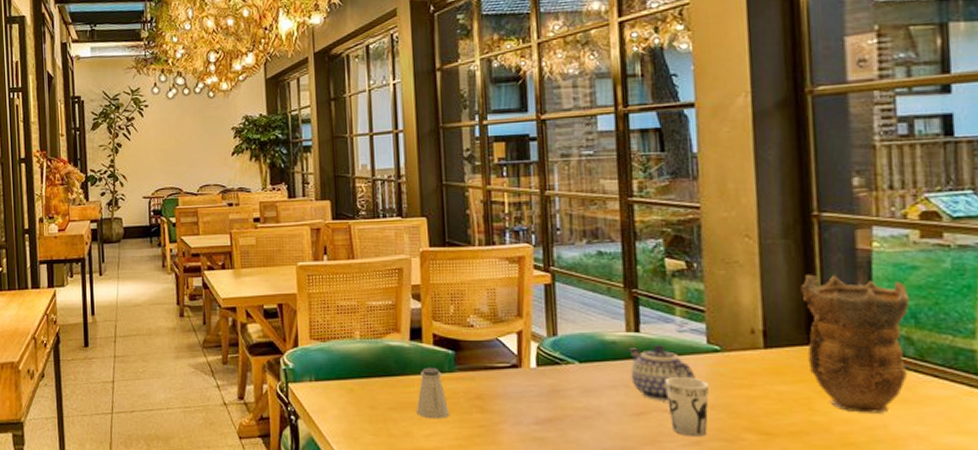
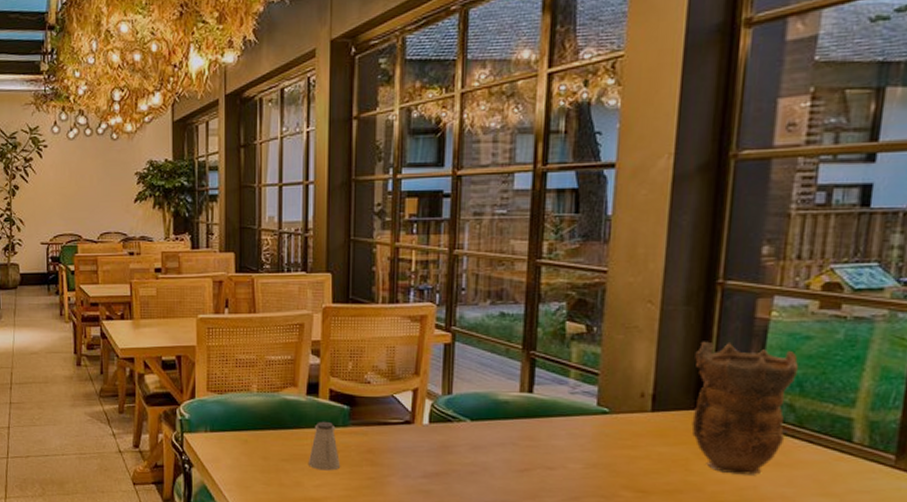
teapot: present [629,345,695,401] -> none [519,405,582,459]
cup: present [665,377,710,437] -> none [551,437,594,493]

